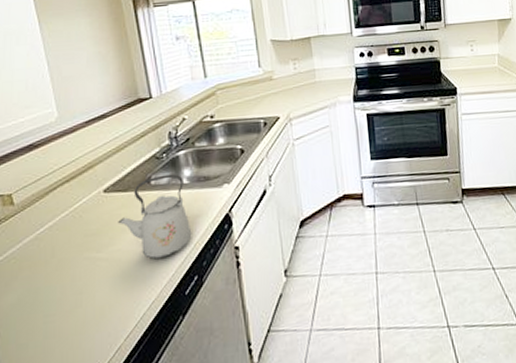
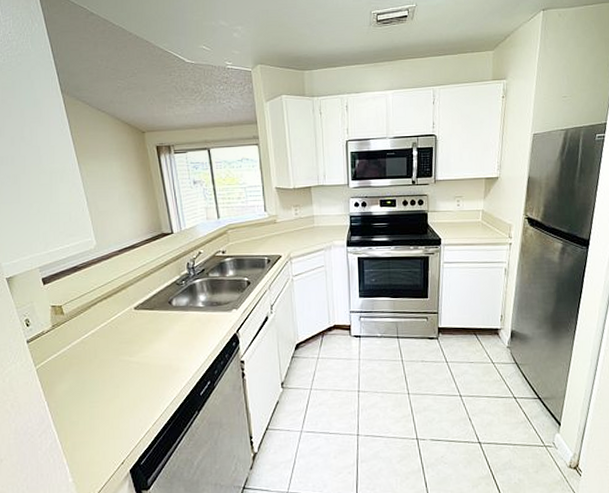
kettle: present [118,174,192,260] -> none [146,298,206,366]

